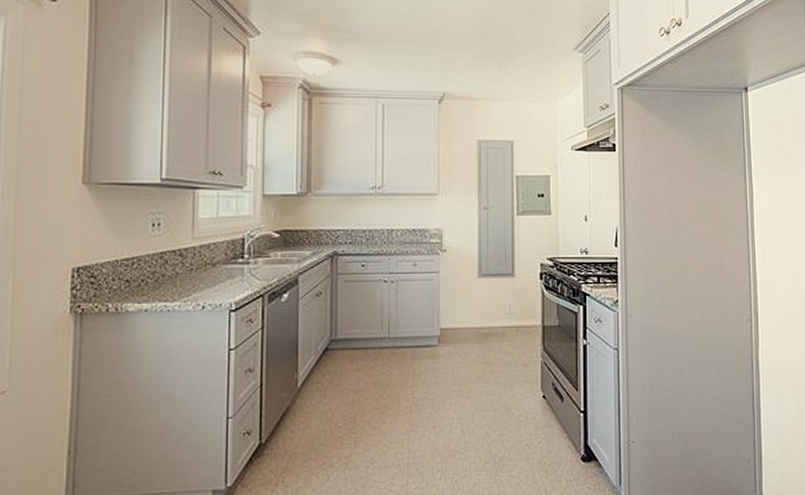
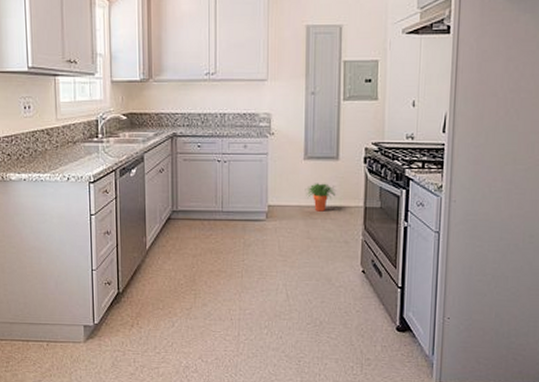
potted plant: none [479,302,512,333] -> present [305,183,335,212]

